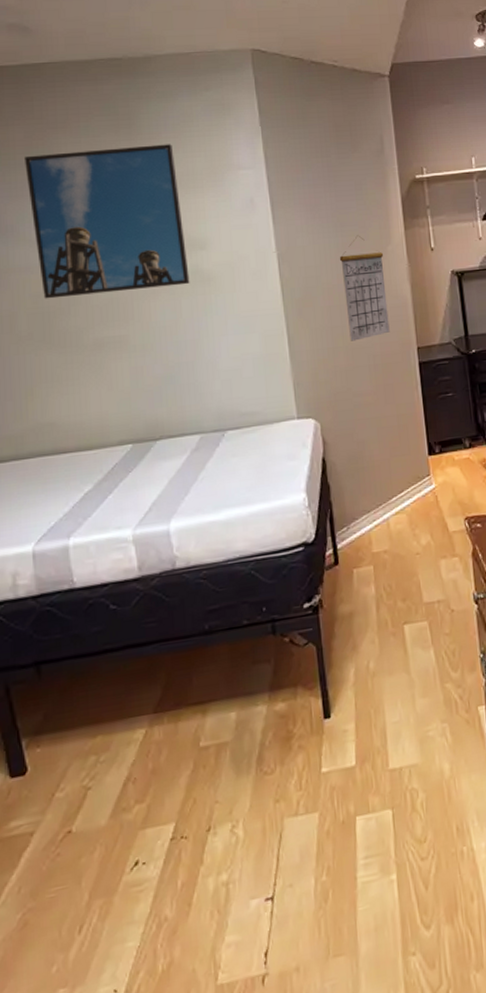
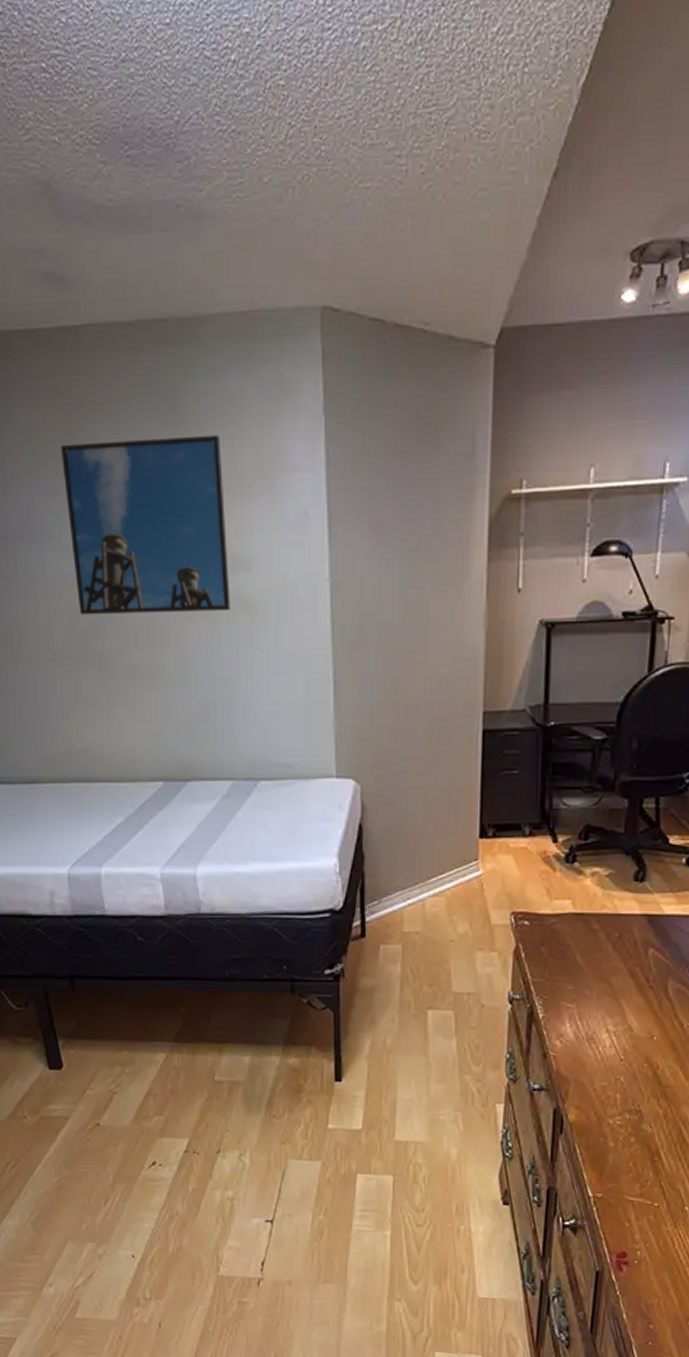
calendar: present [339,235,390,341] -> none [402,565,456,696]

